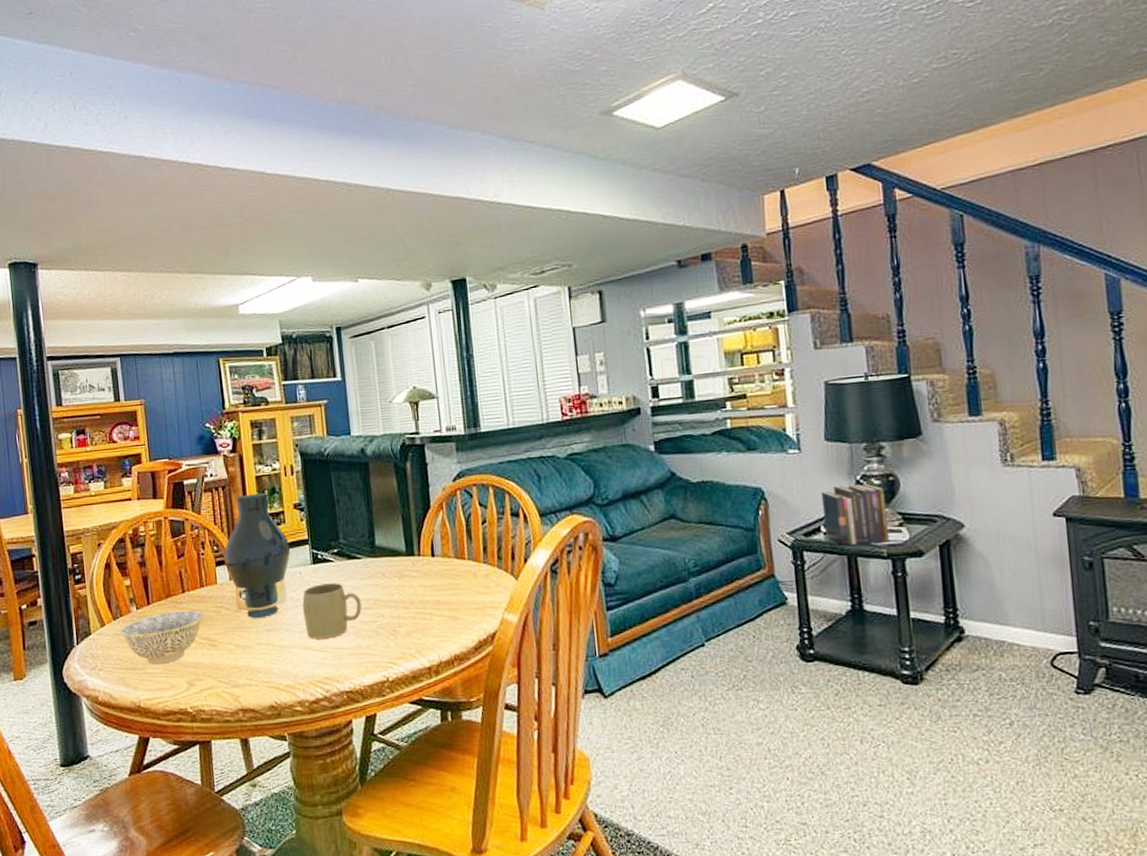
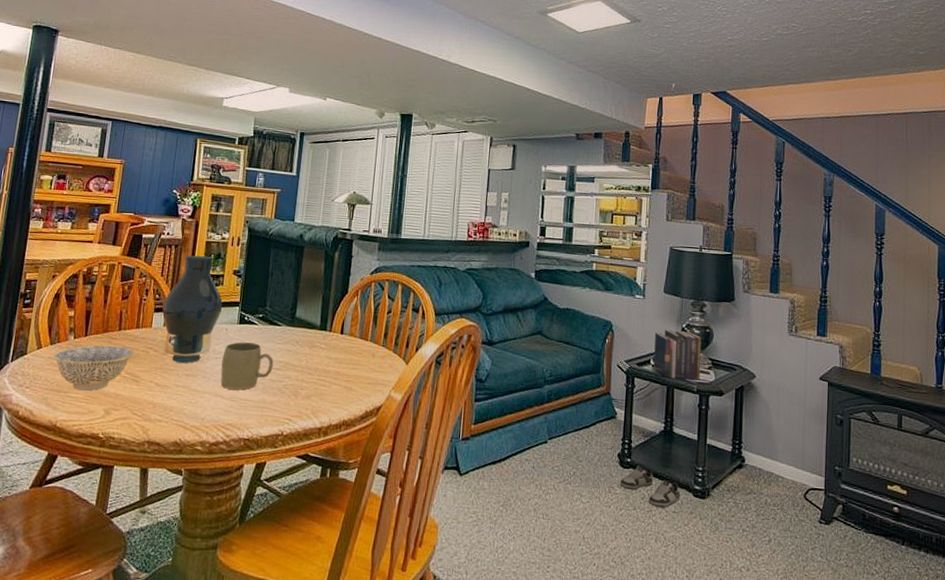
shoe: none [805,656,886,702] -> present [620,465,681,507]

